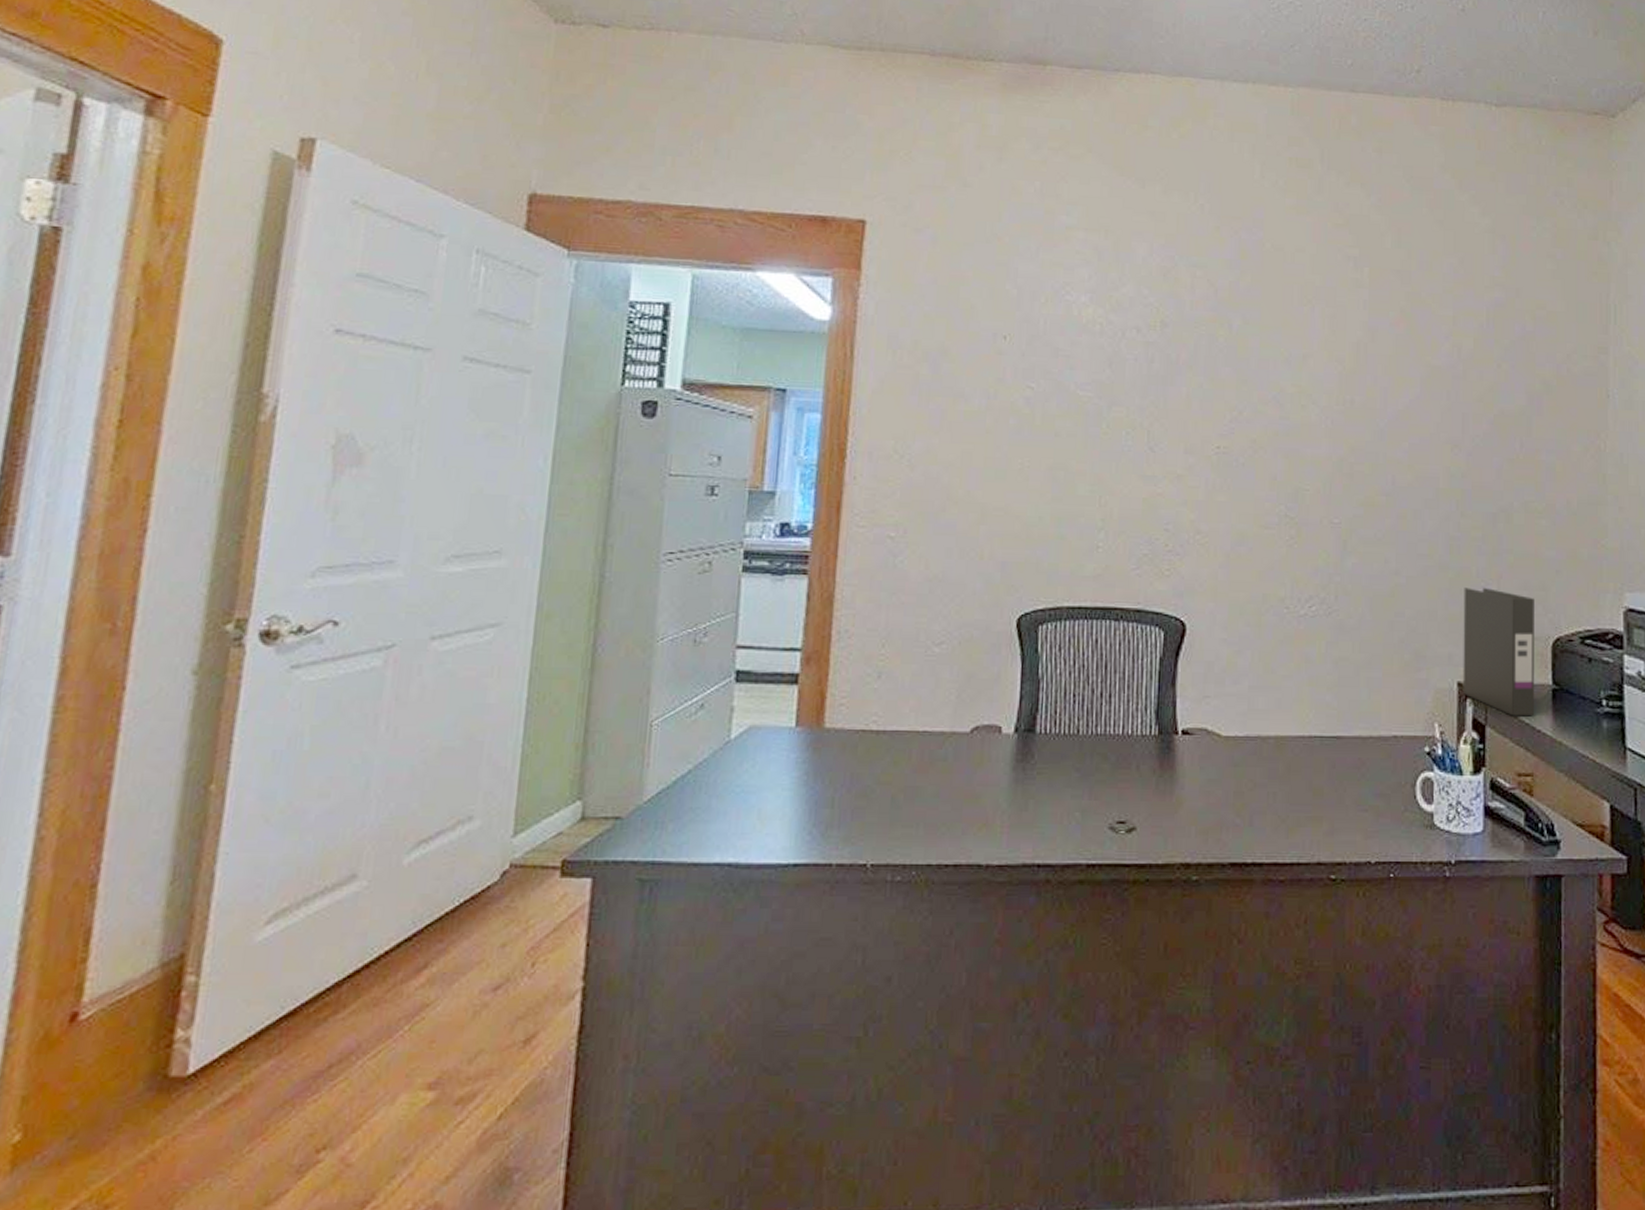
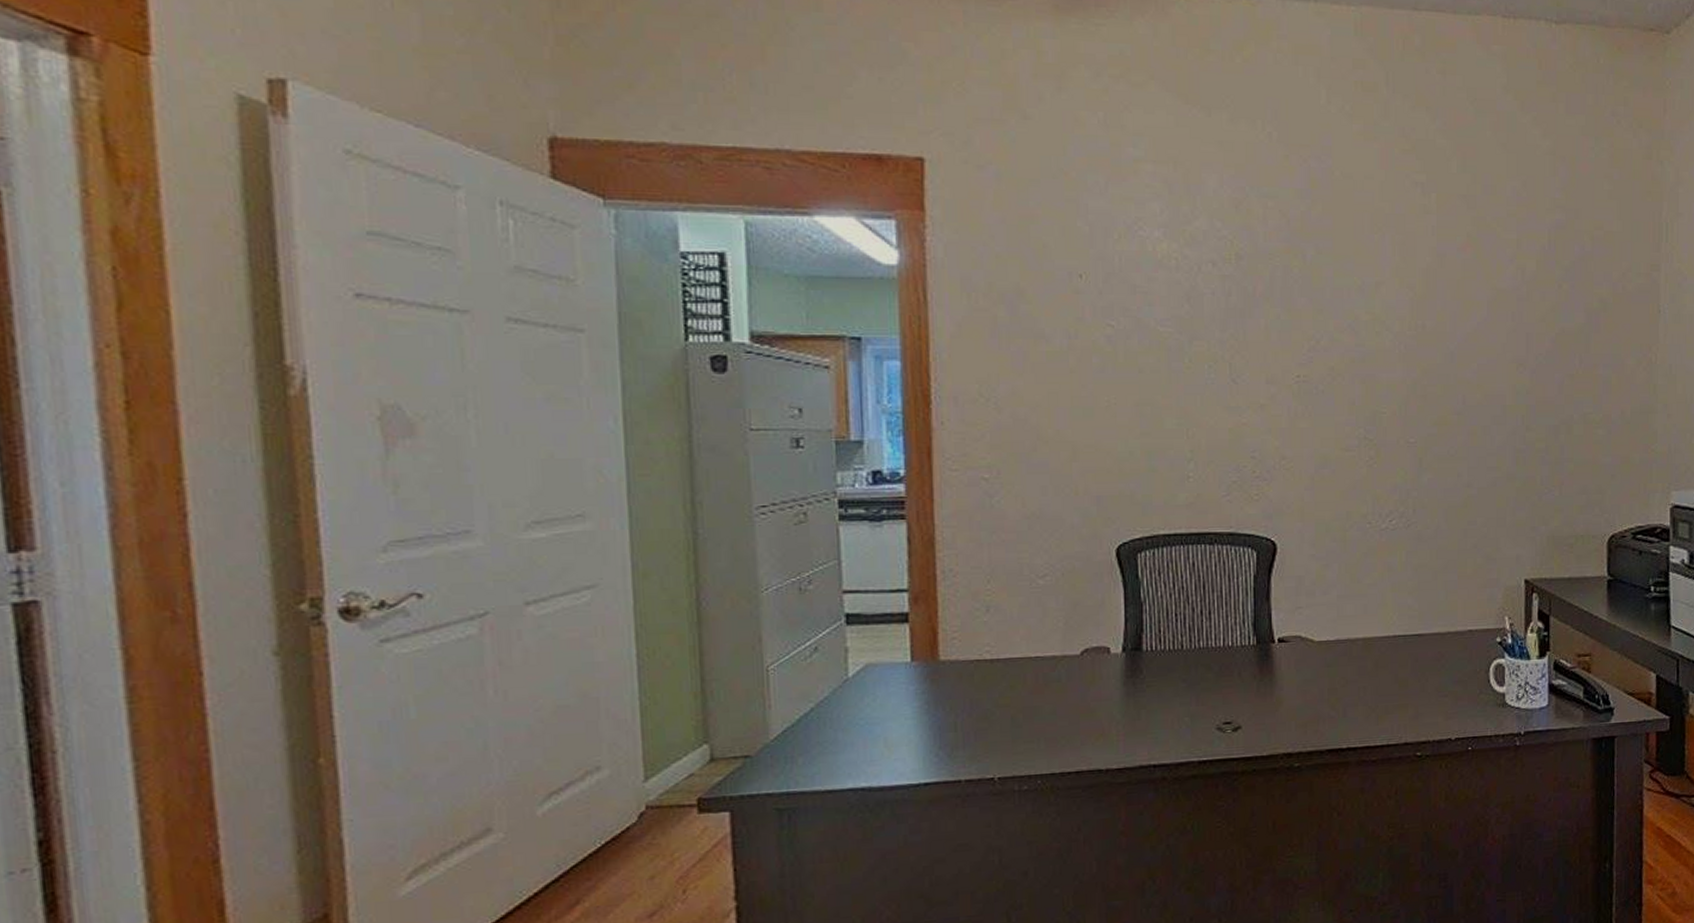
binder: present [1462,587,1534,717] -> none [1529,493,1592,606]

